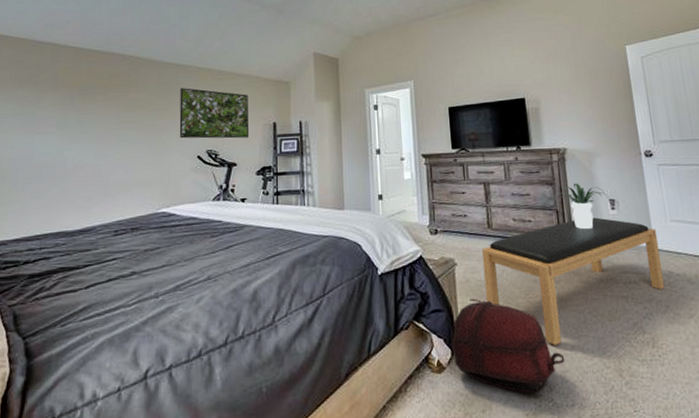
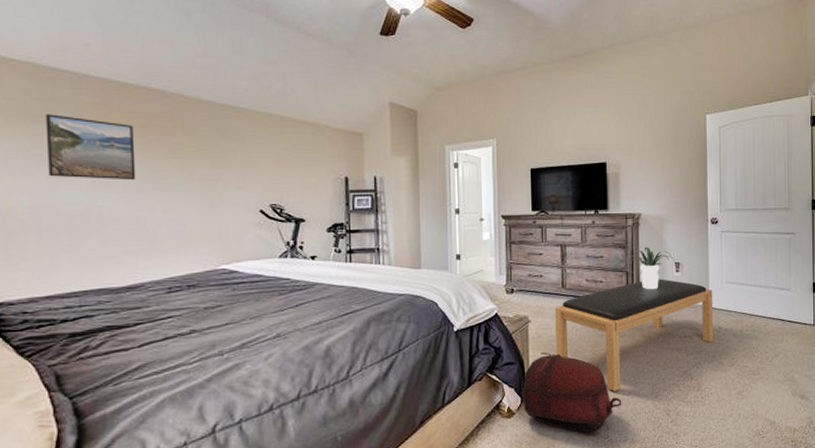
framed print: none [27,79,97,133] -> present [45,114,136,181]
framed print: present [179,88,250,139] -> none [236,134,319,193]

